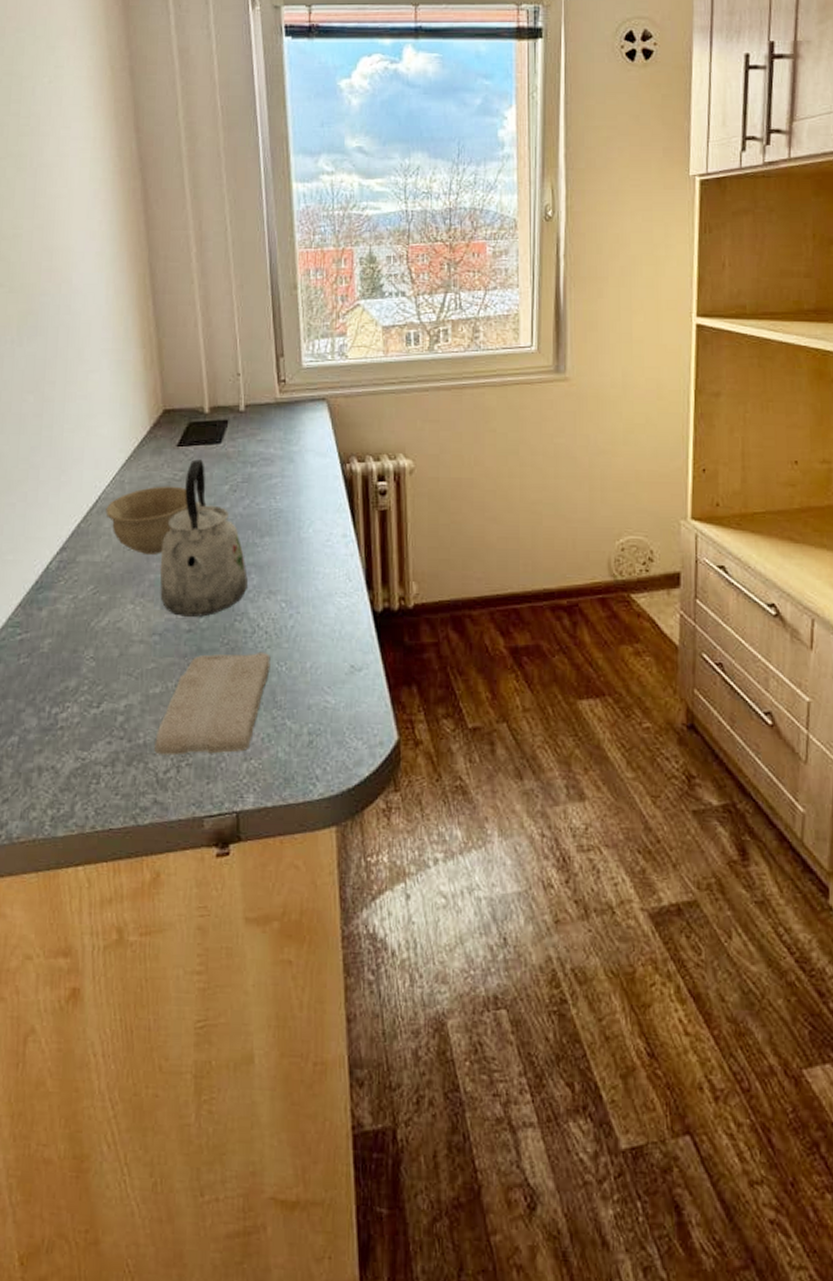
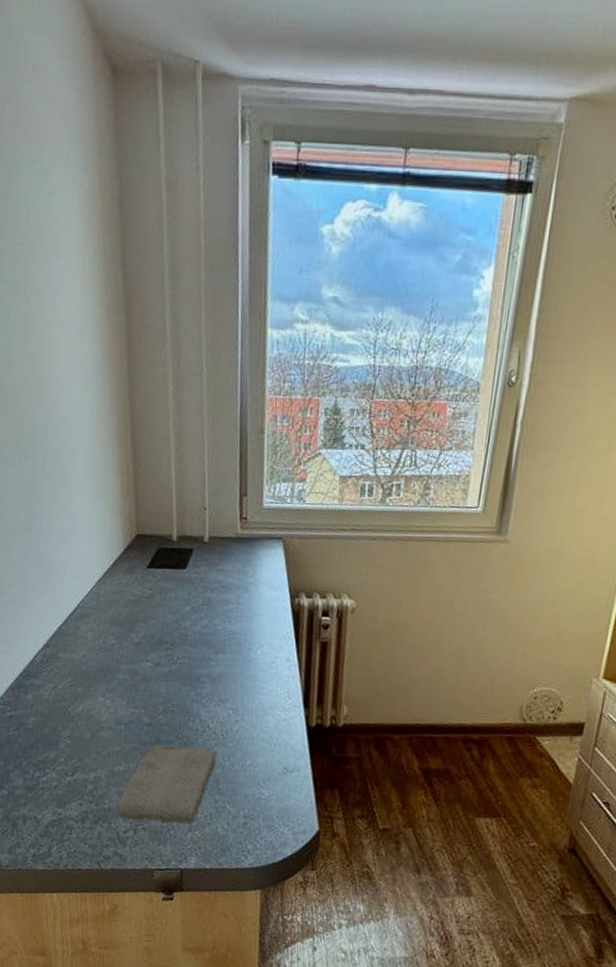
bowl: present [106,486,187,554] -> none [83,601,154,659]
kettle: present [159,459,248,617] -> none [126,581,202,714]

